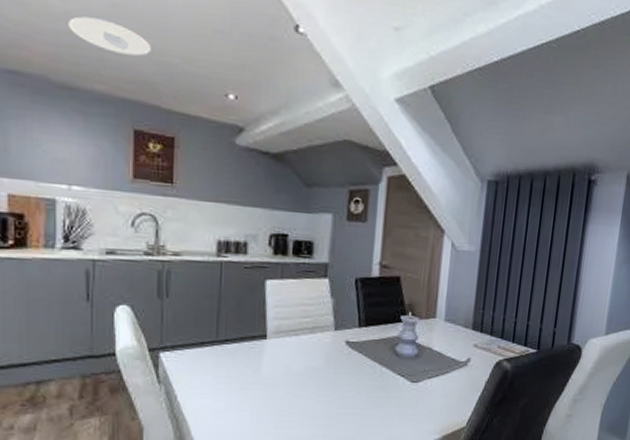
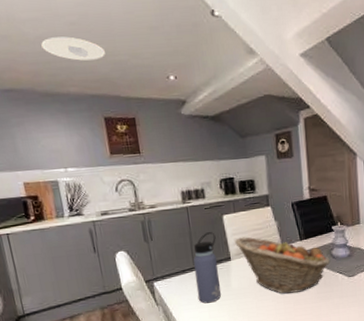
water bottle: none [215,298,252,390] -> present [193,232,221,304]
fruit basket: none [276,311,392,393] -> present [235,237,331,294]

